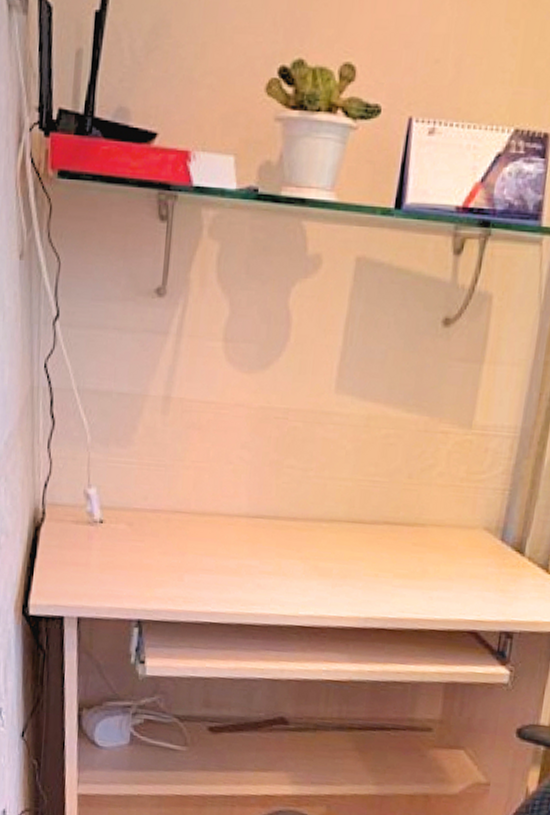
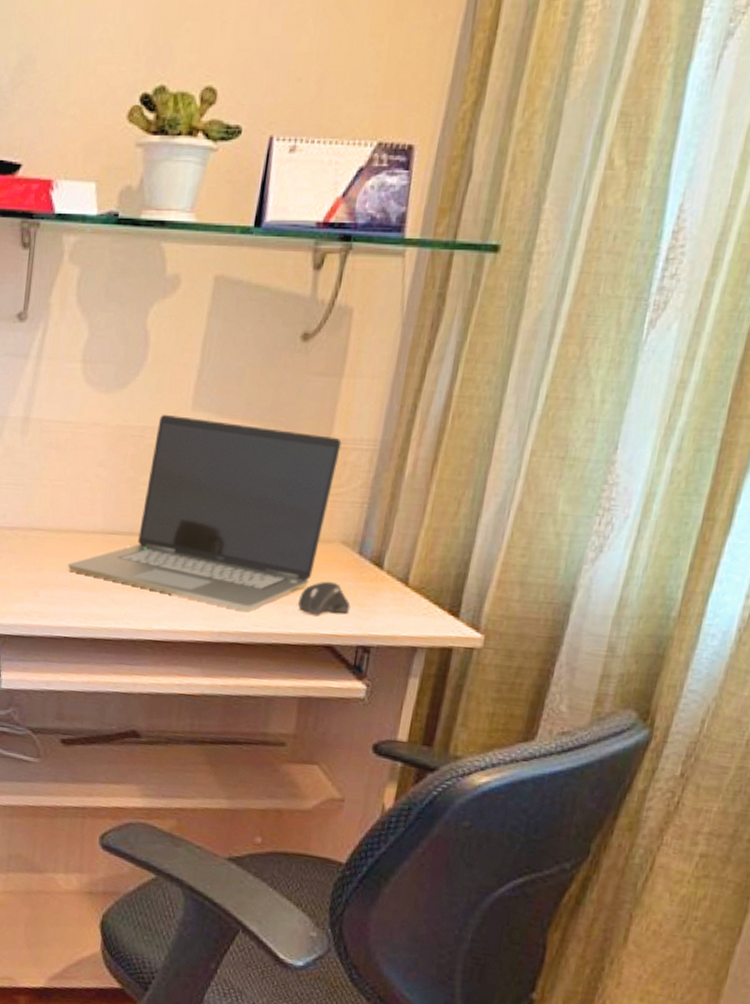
laptop: none [212,396,483,597] -> present [68,414,342,612]
computer mouse: none [442,567,494,602] -> present [297,581,351,616]

